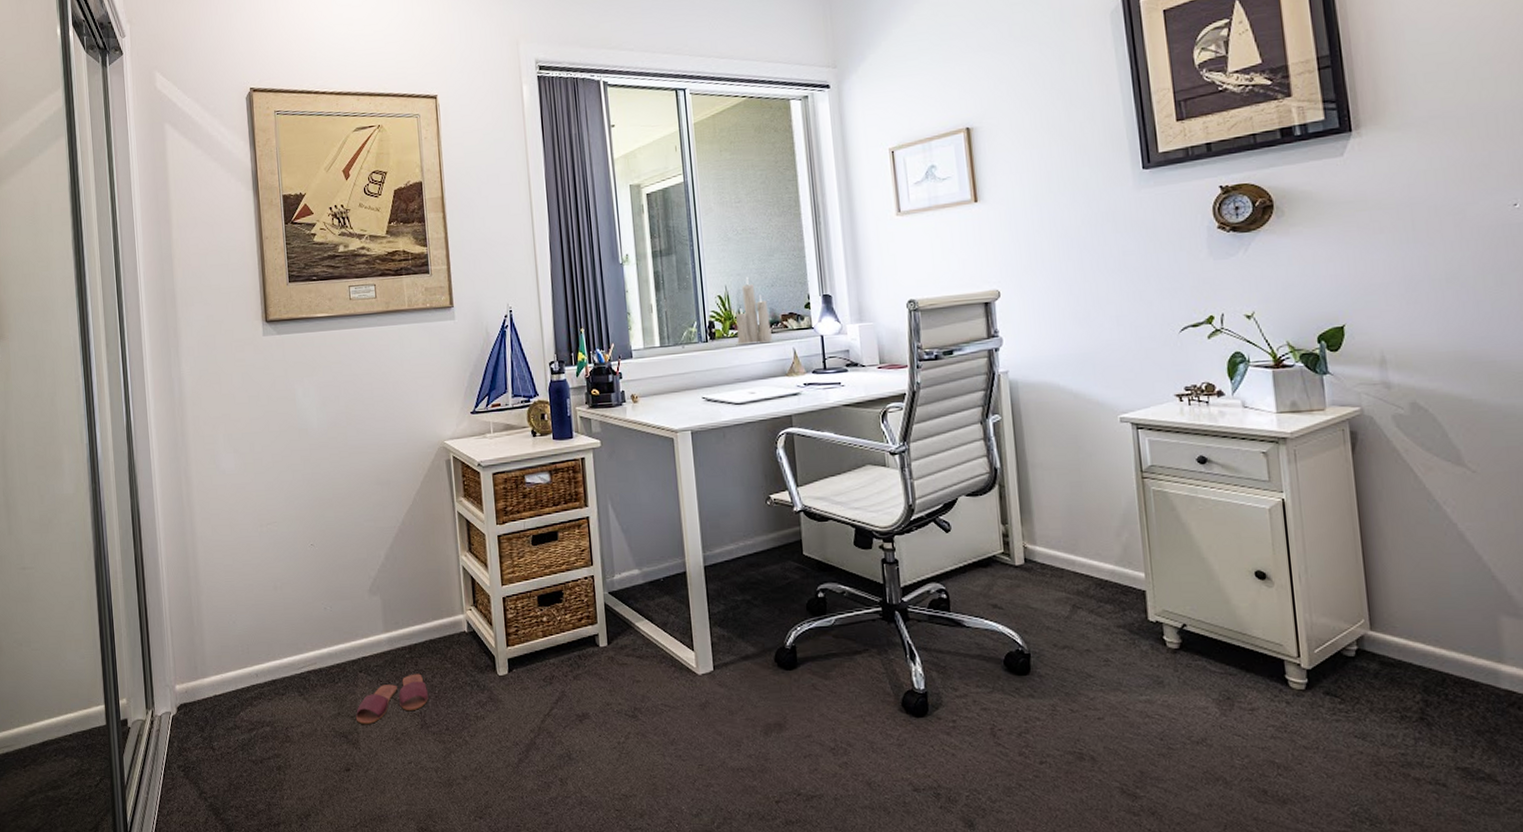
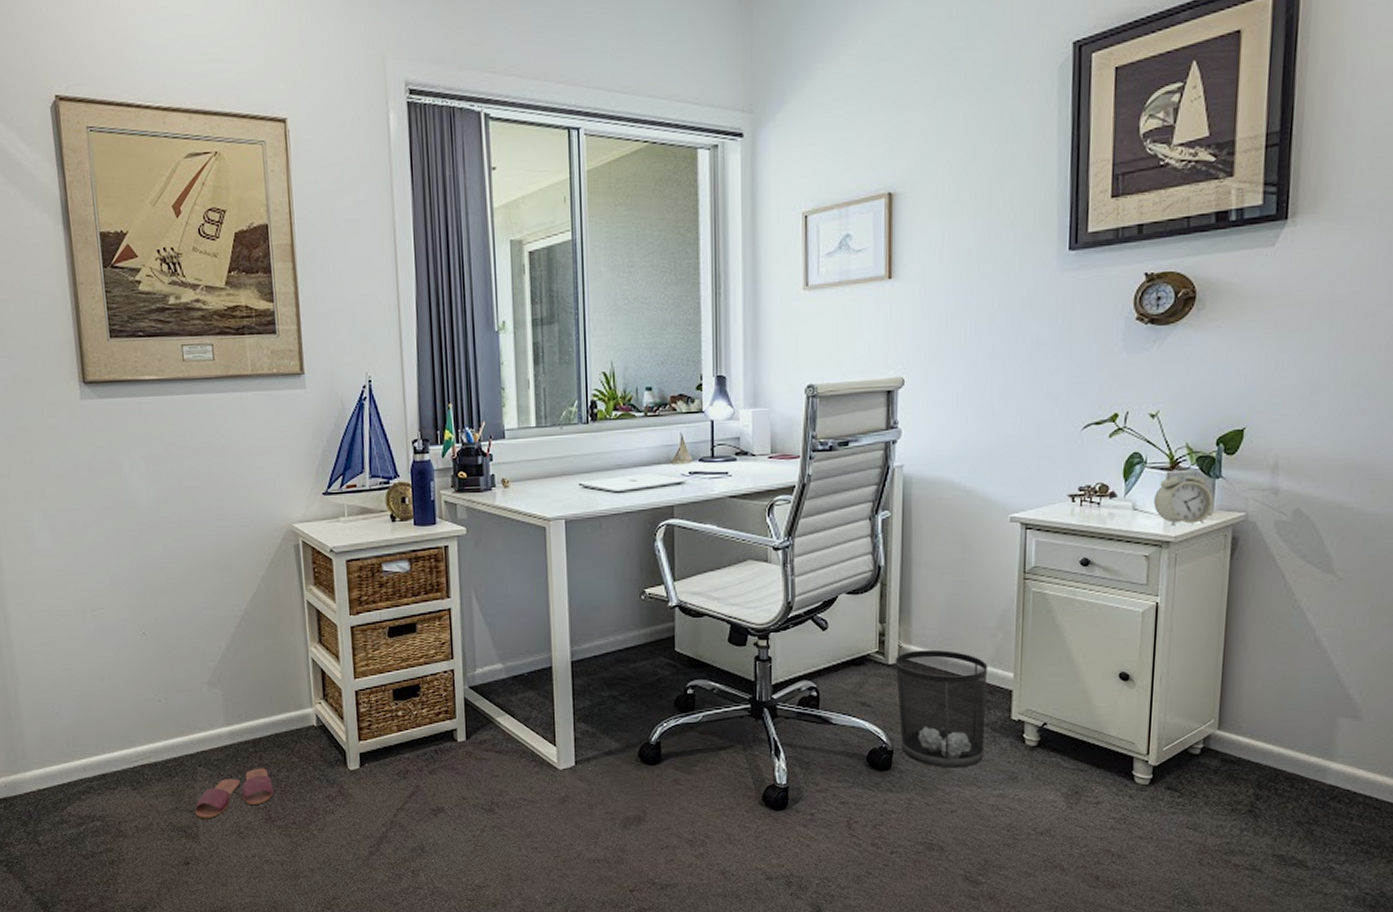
candle: present [736,276,774,344] -> none [620,352,660,427]
waste bin: none [1021,550,1125,673] -> present [895,649,988,768]
alarm clock: none [1263,365,1326,422] -> present [1154,467,1214,526]

